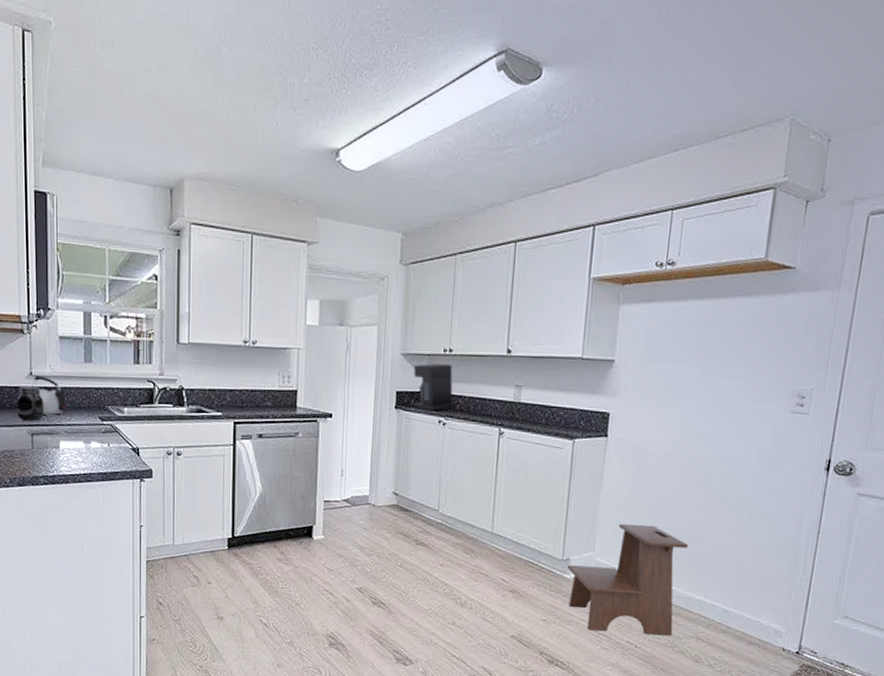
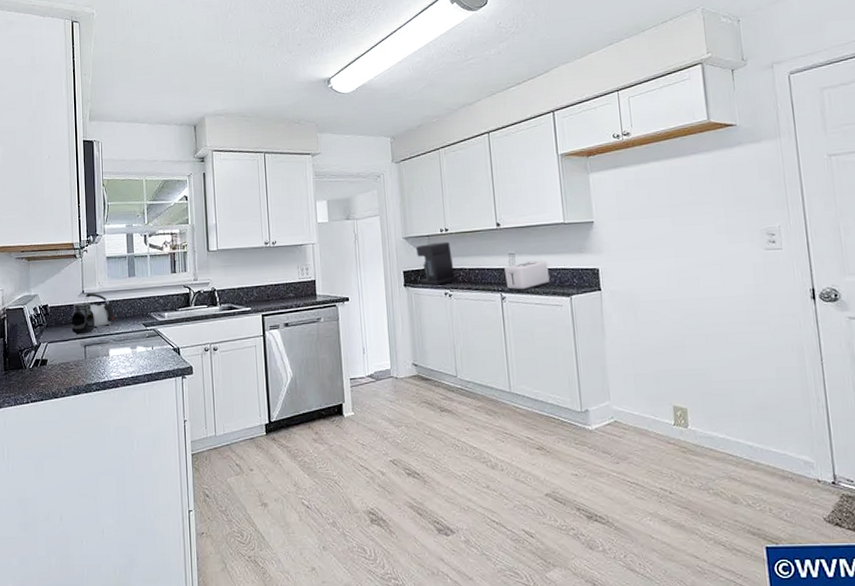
toaster: none [507,396,556,429] -> present [505,260,550,292]
step stool: present [567,523,689,636] -> none [587,369,704,480]

